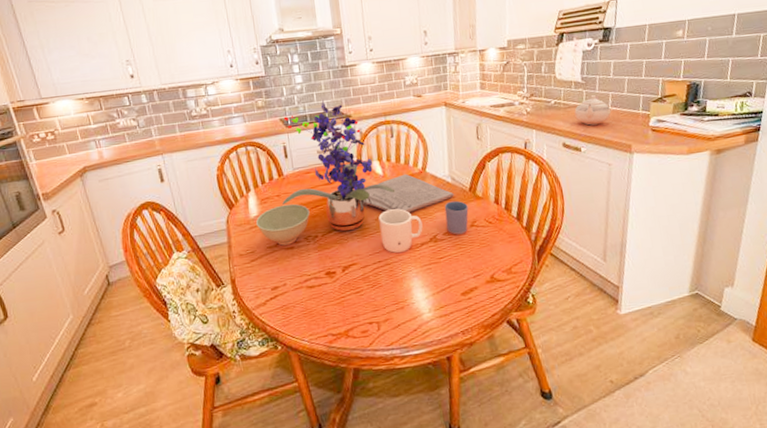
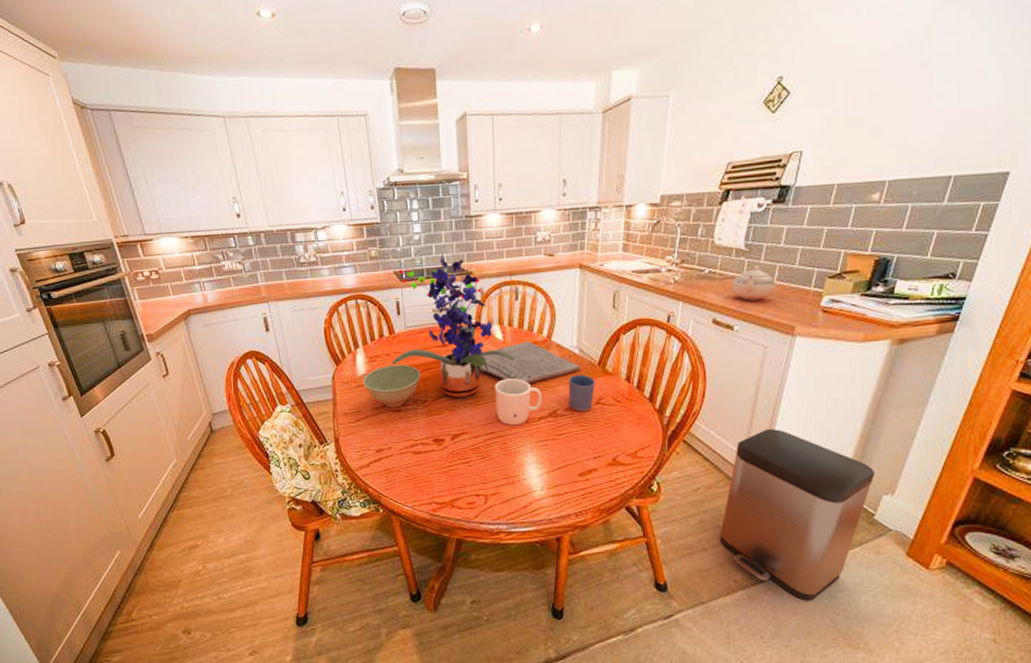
pedal bin: none [592,236,715,394] -> present [720,429,875,601]

